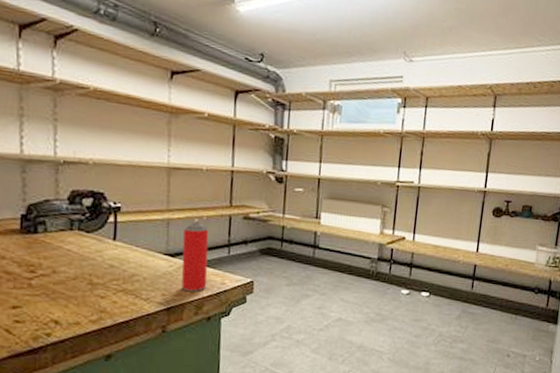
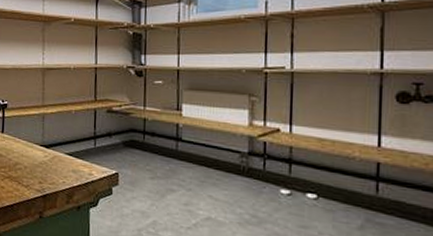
aerosol can: present [181,219,209,291] -> none [55,113,77,181]

